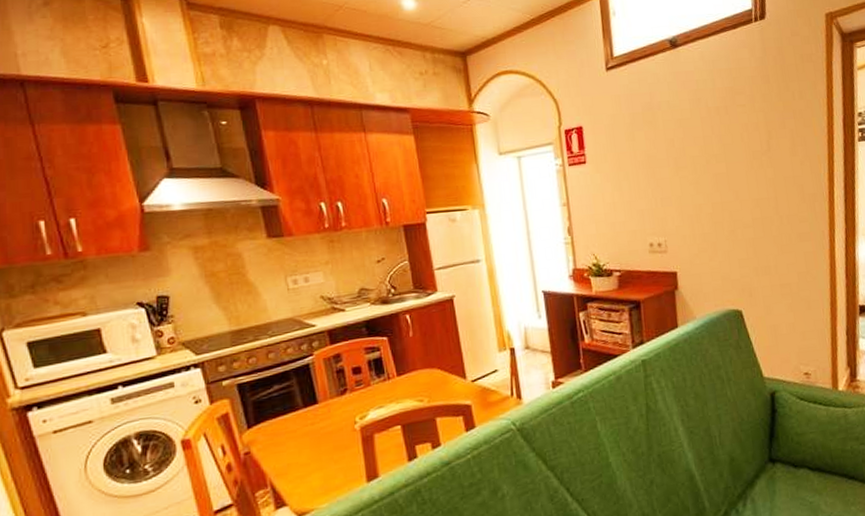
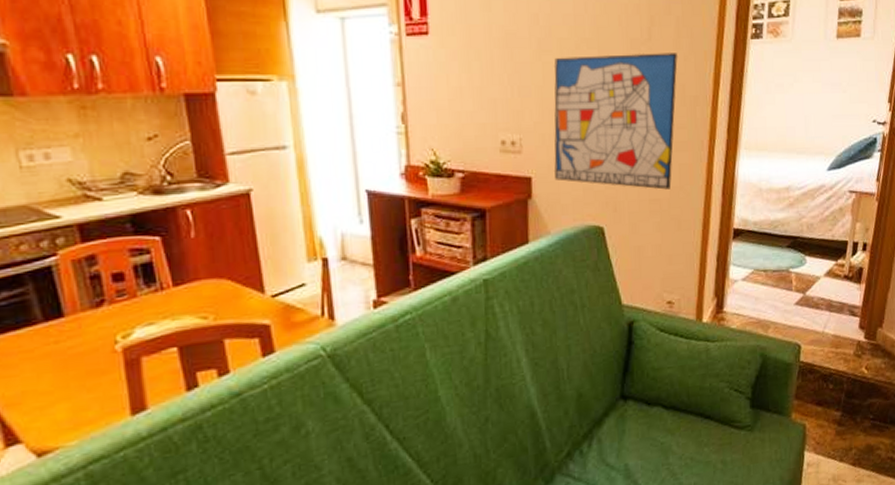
wall art: none [689,159,799,275] -> present [553,53,679,190]

